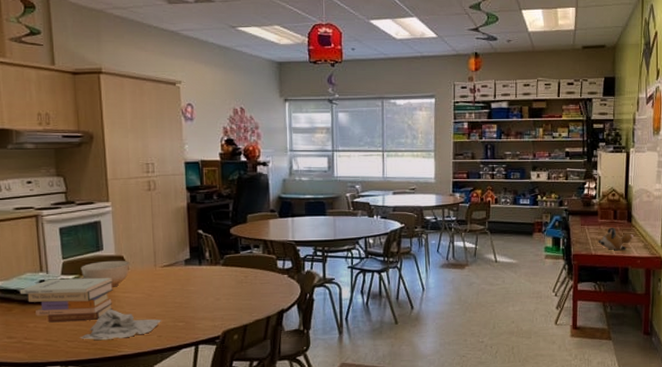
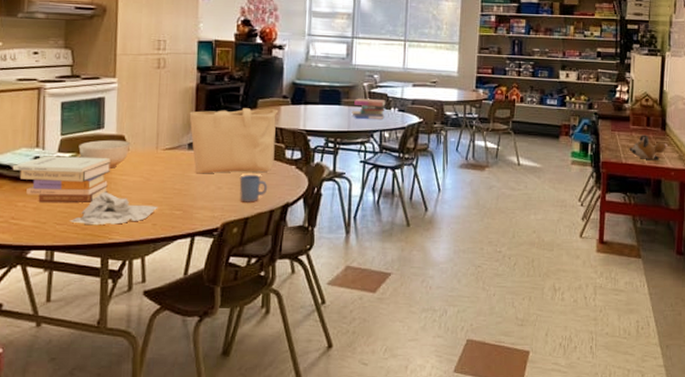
tote bag: none [183,223,268,288] -> present [189,108,279,174]
mug: none [236,284,263,312] -> present [239,174,268,204]
books: none [337,208,369,228] -> present [351,98,386,120]

